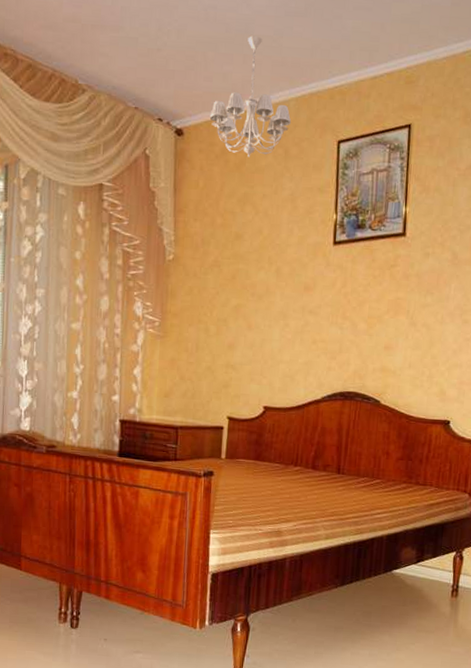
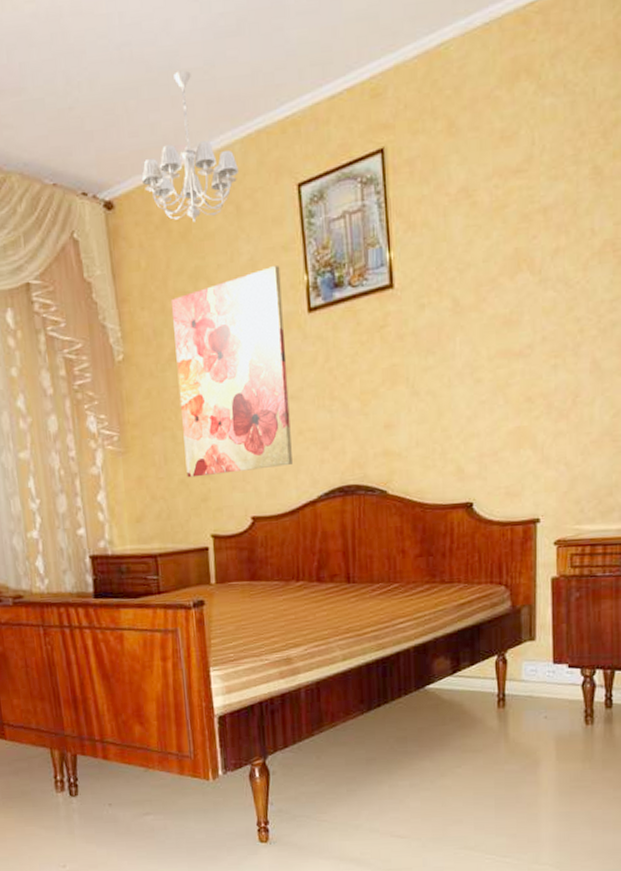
wall art: none [213,202,315,368] -> present [170,265,292,478]

